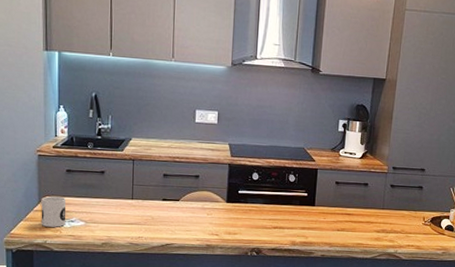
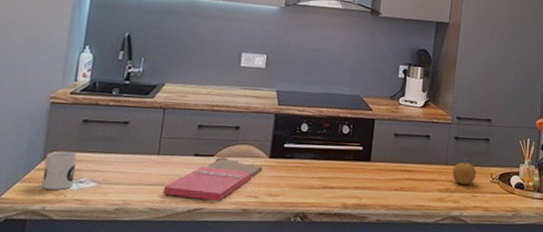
cutting board: none [140,201,221,238] -> present [163,157,263,201]
fruit: none [388,204,411,226] -> present [452,158,477,184]

